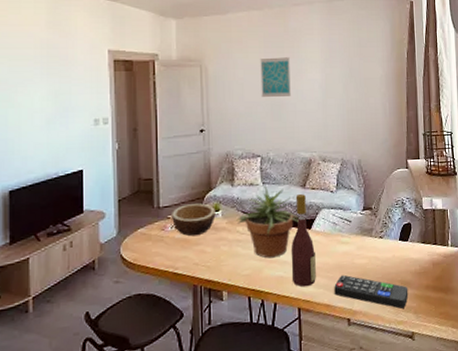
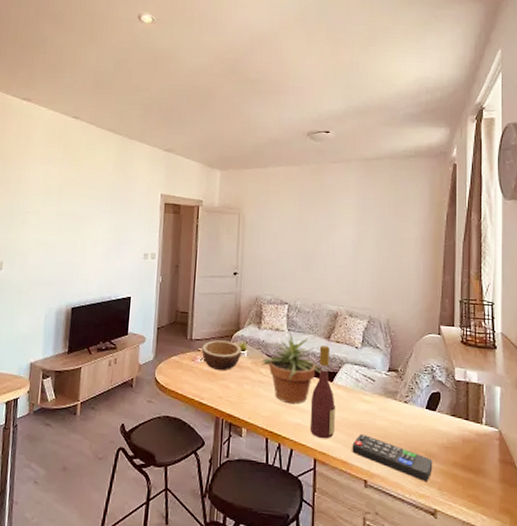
wall art: present [260,57,291,97] -> none [293,211,323,249]

